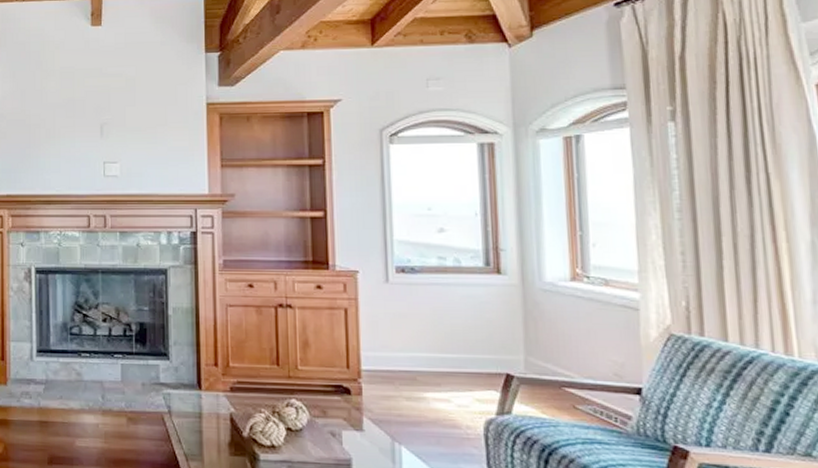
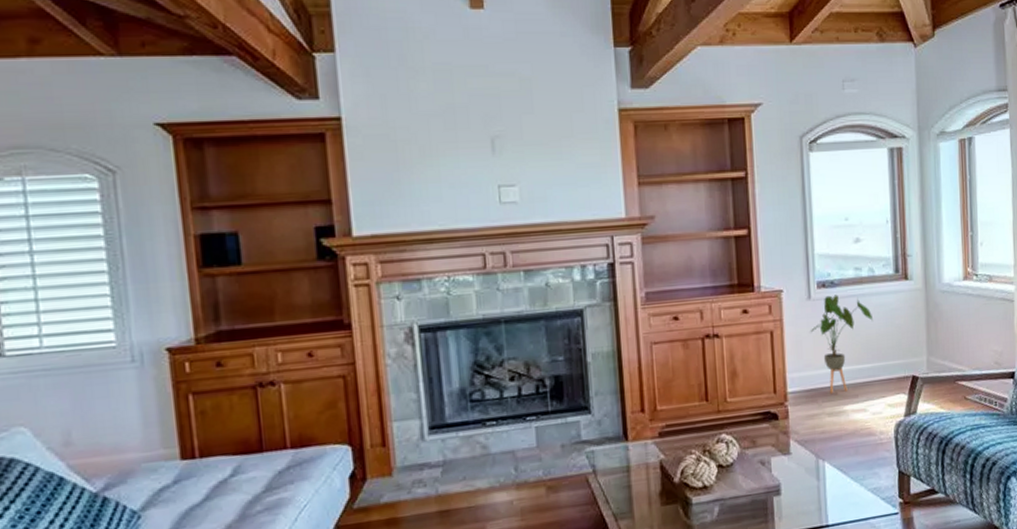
house plant: none [387,281,458,379] -> present [810,295,872,395]

